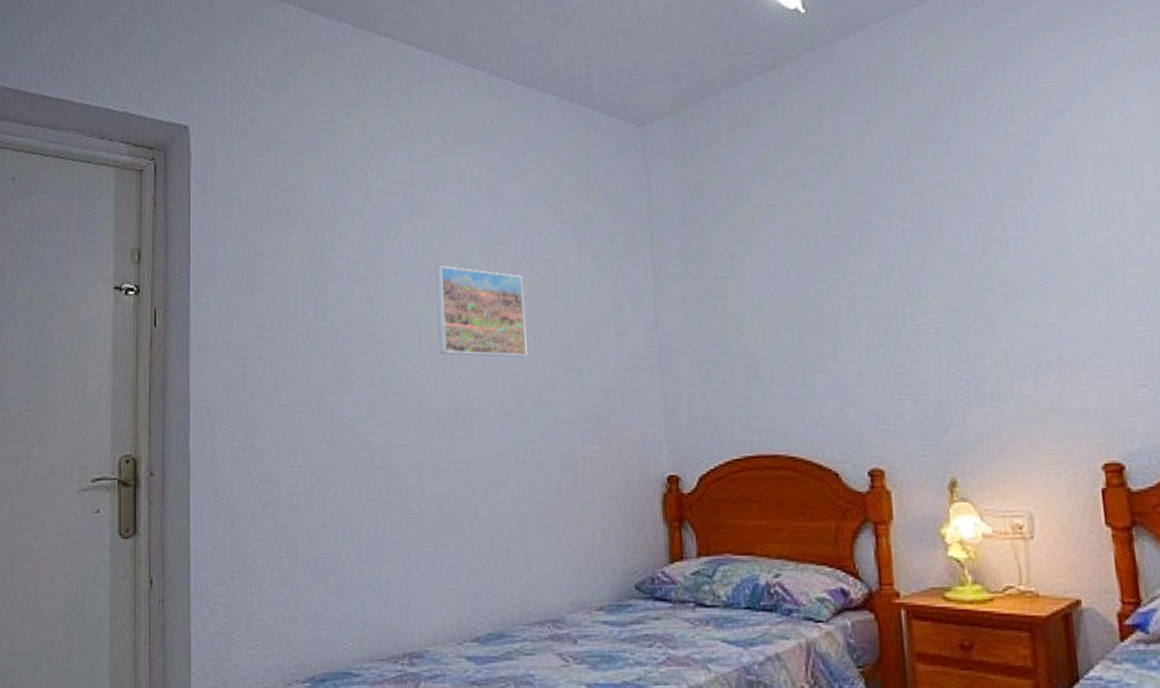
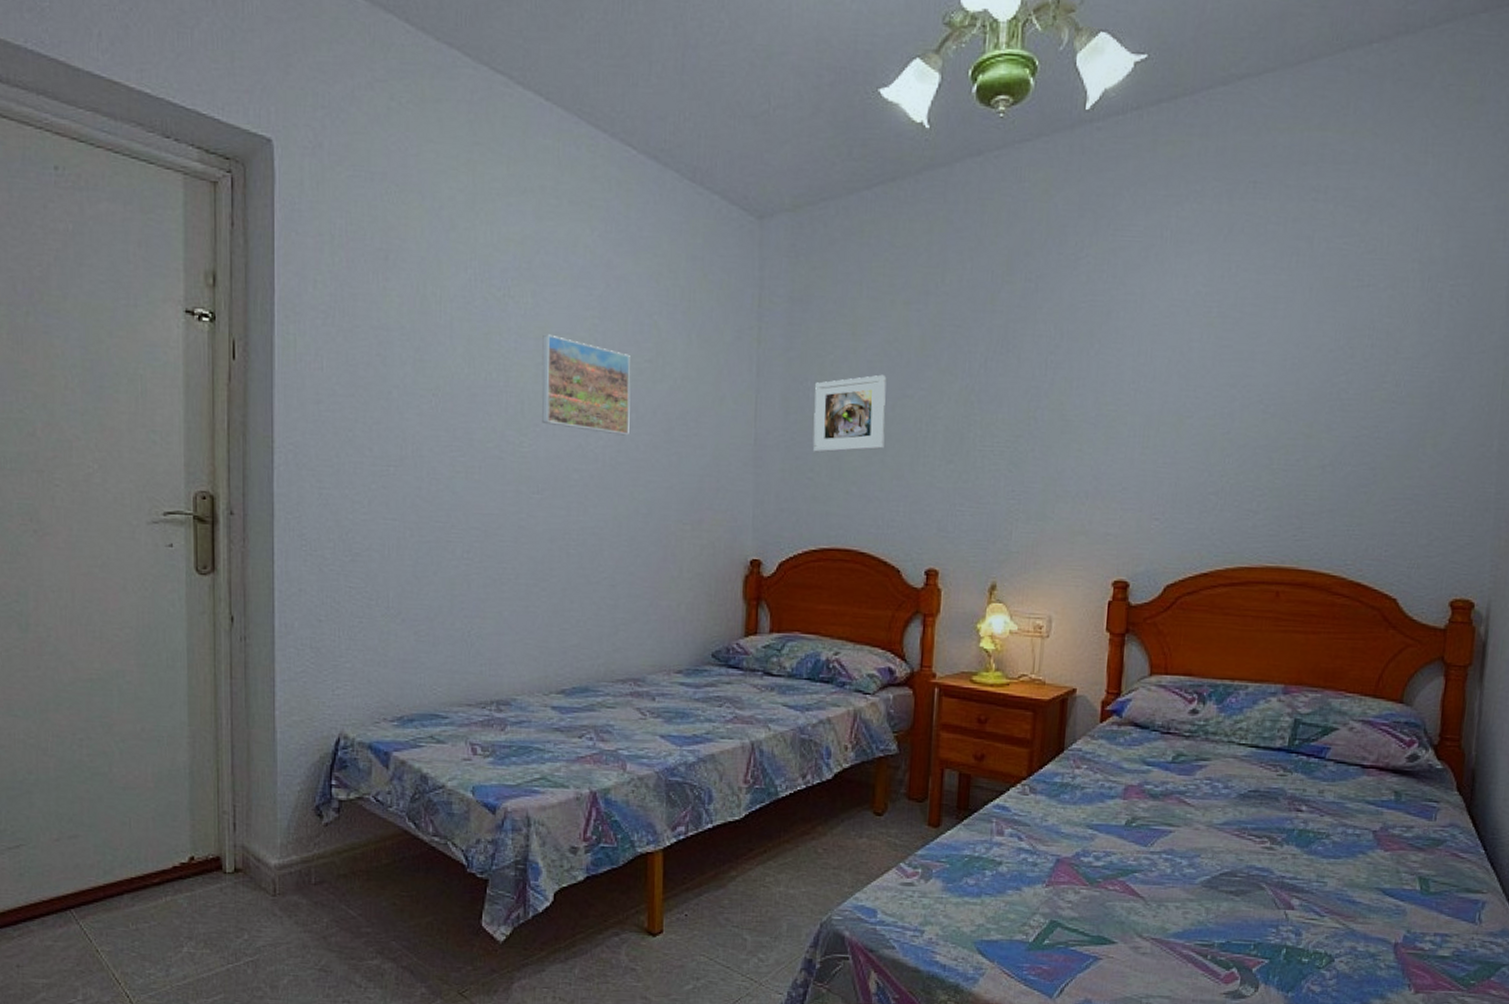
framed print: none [717,262,801,352] -> present [813,374,886,453]

